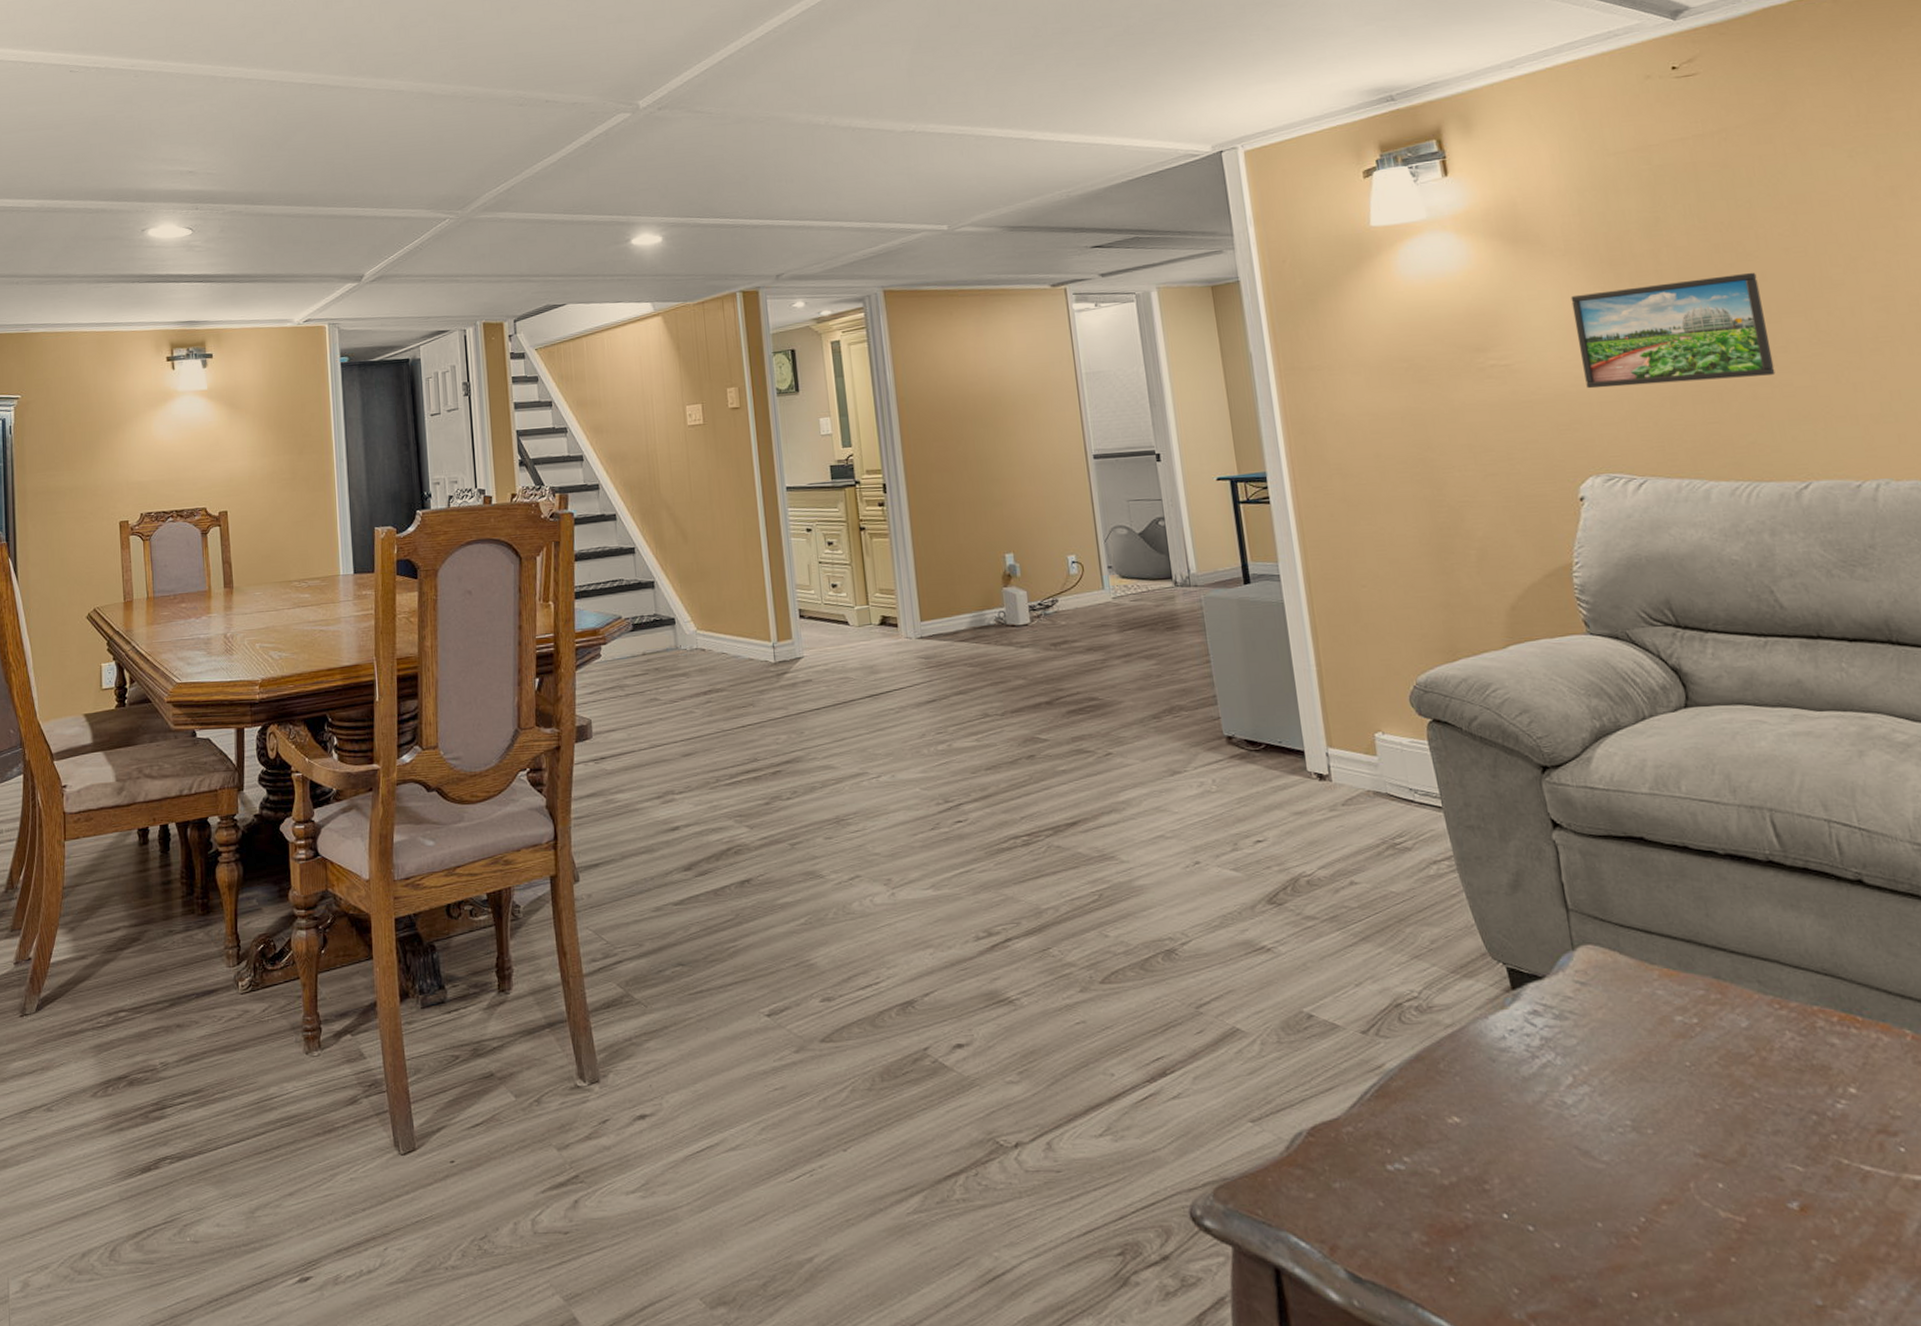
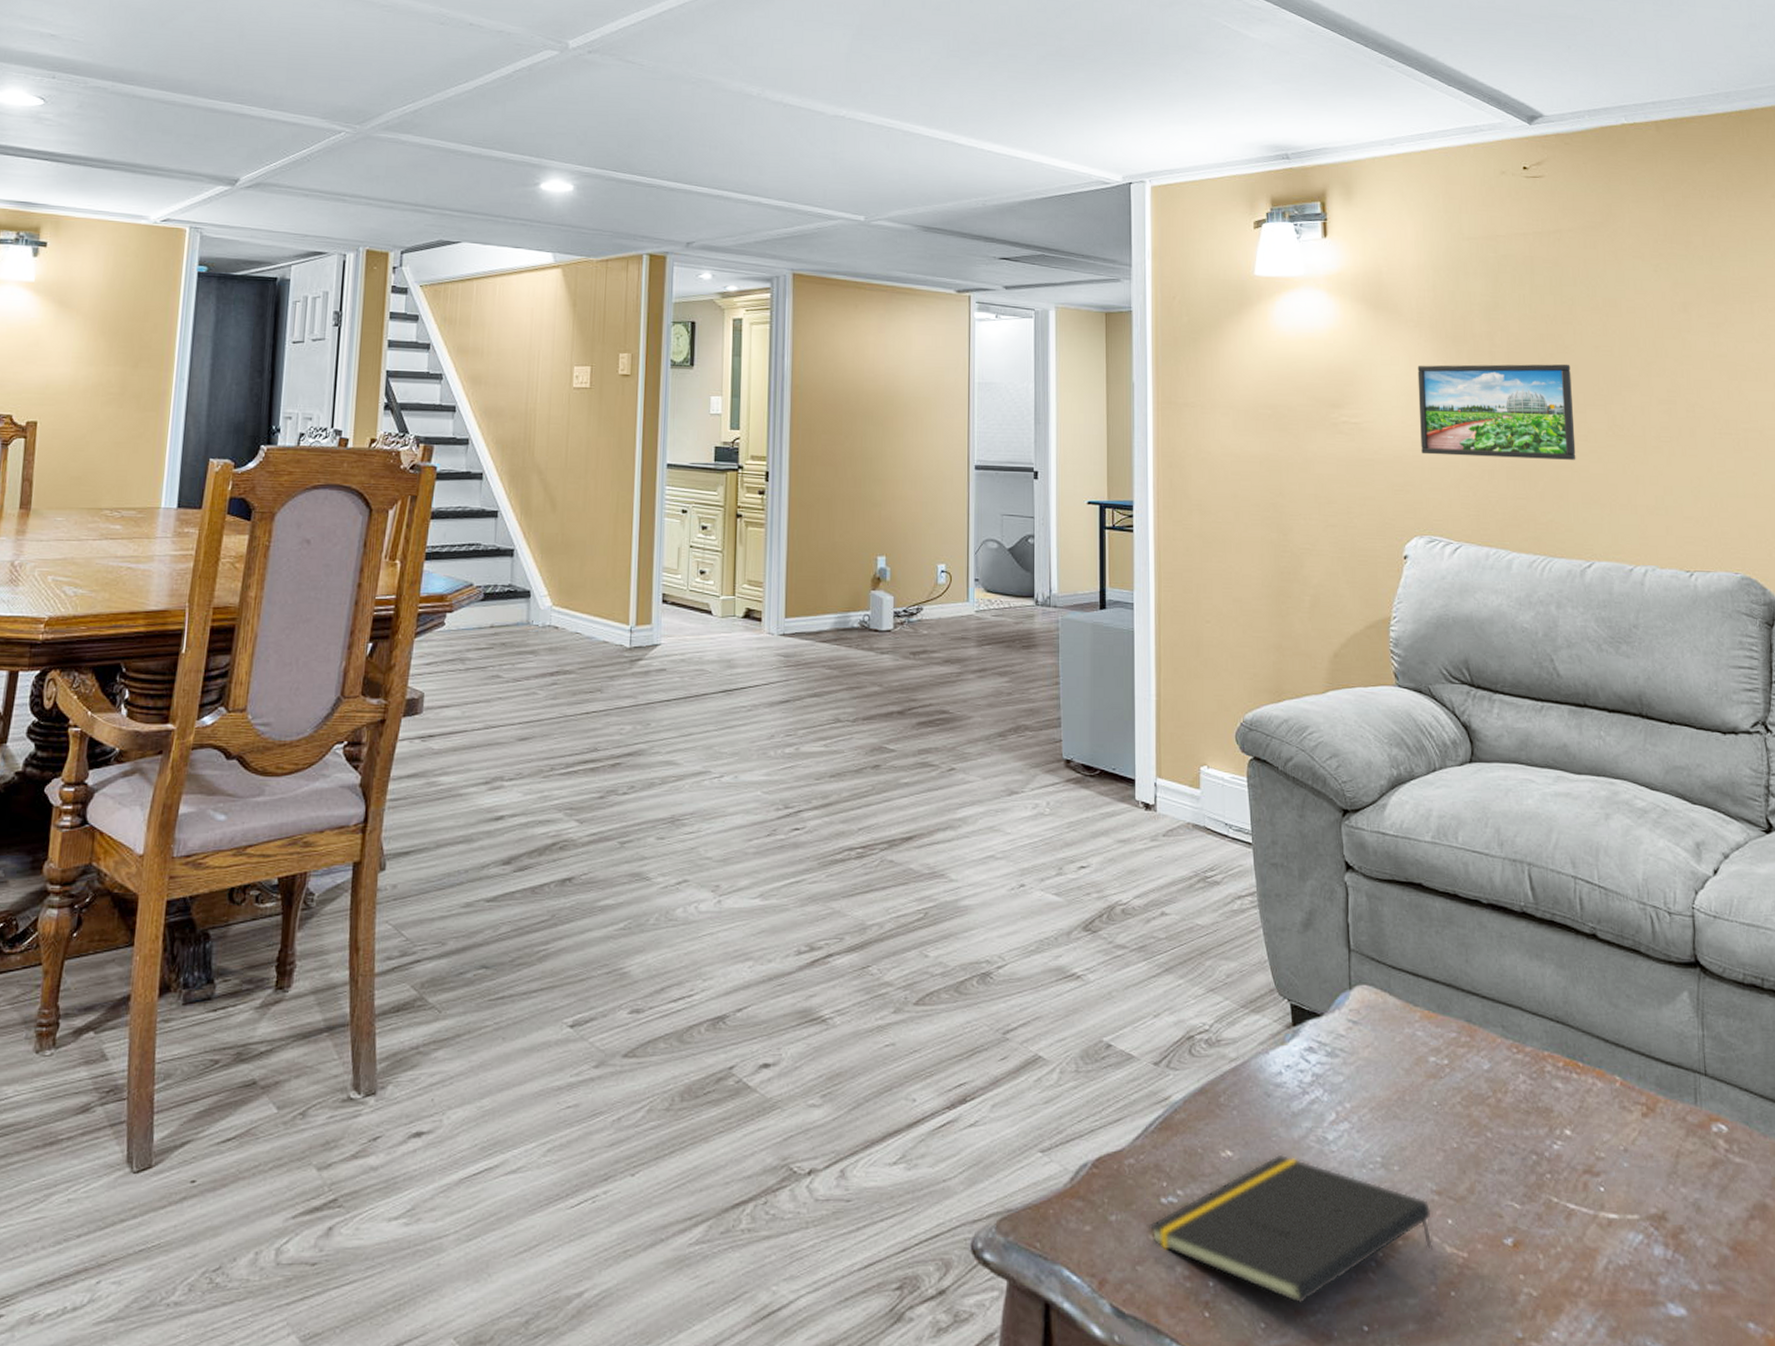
notepad: none [1377,1119,1704,1269] -> present [1149,1154,1434,1304]

